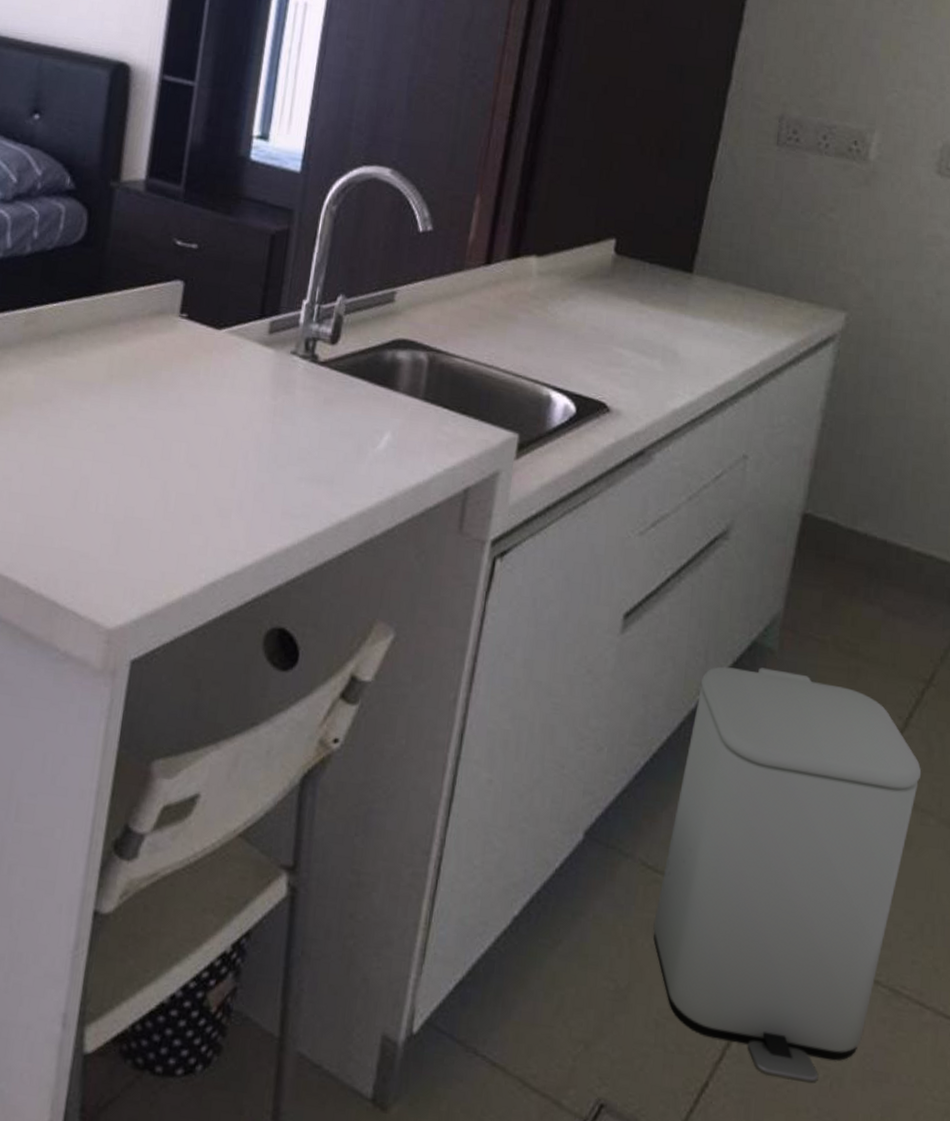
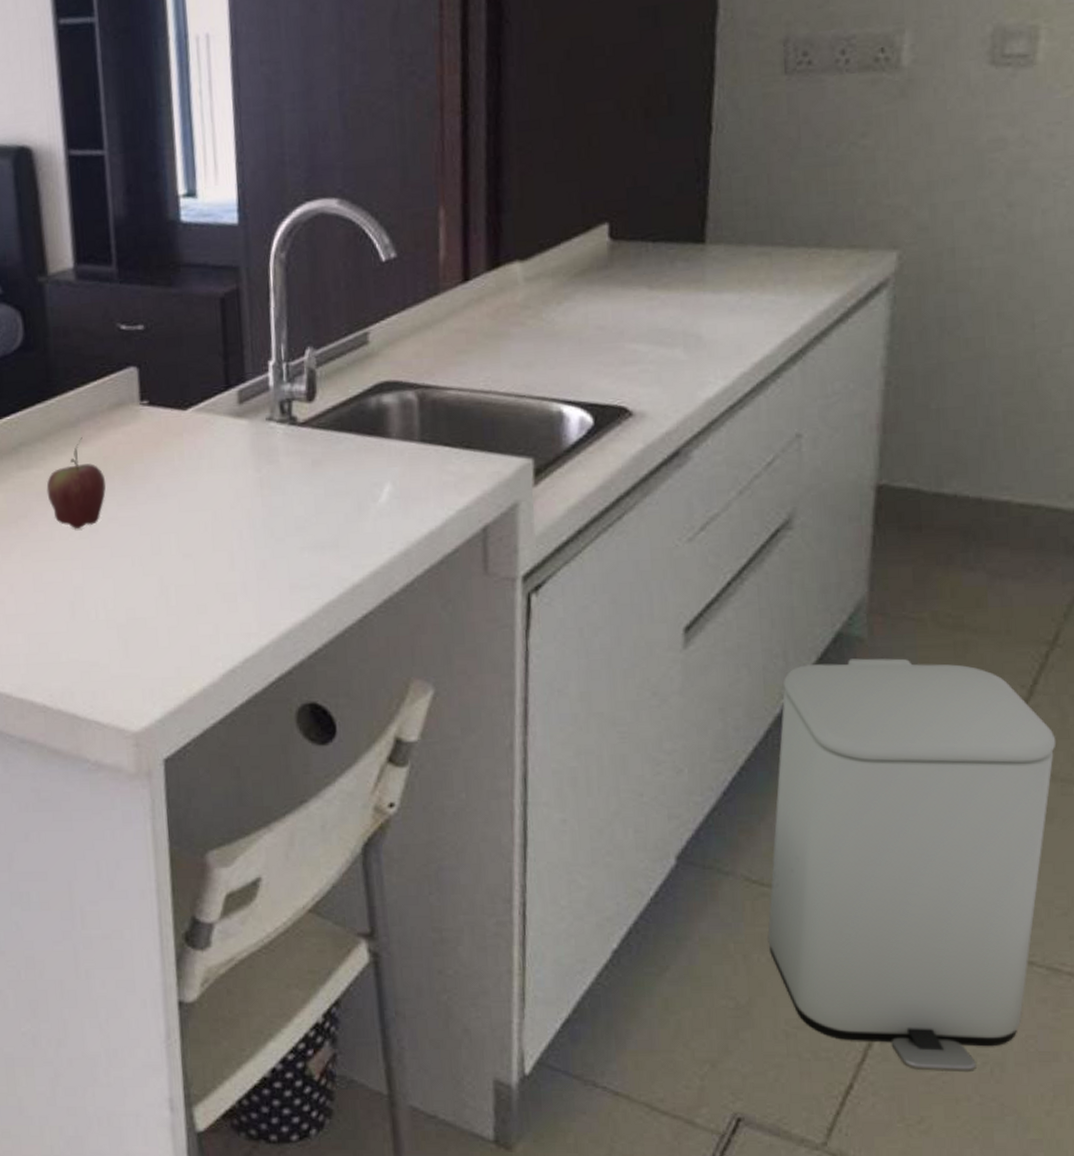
fruit: none [75,336,133,422] -> present [46,437,106,530]

